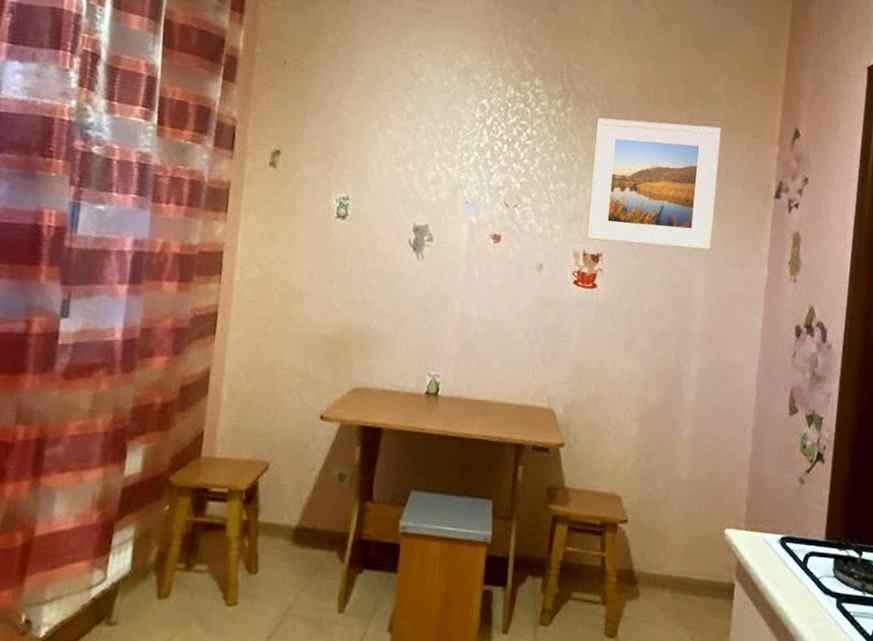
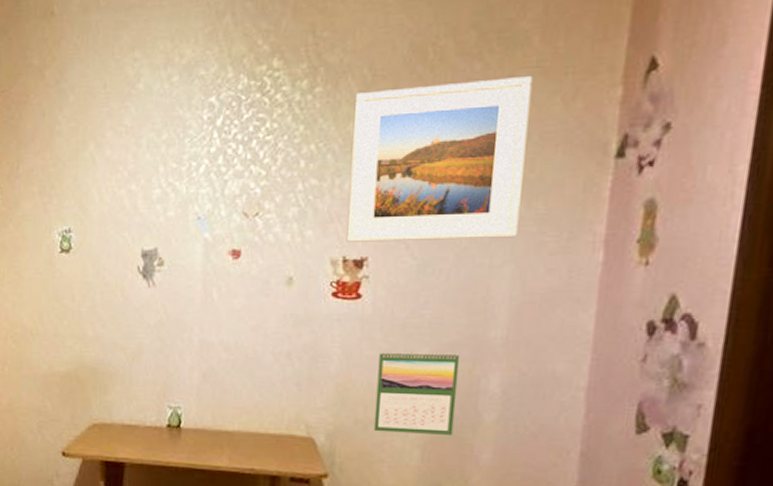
calendar: none [602,334,669,411] -> present [373,350,460,435]

